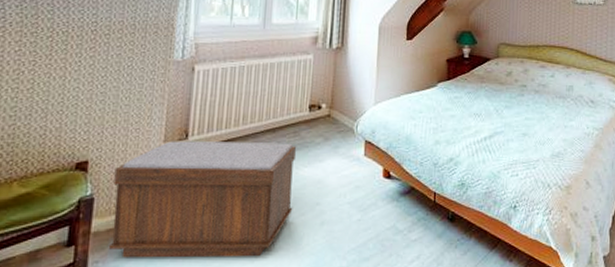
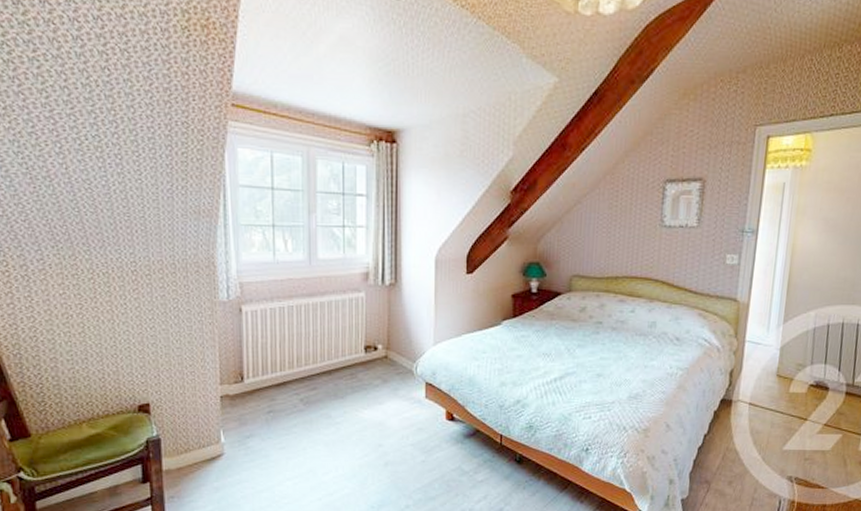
bench: present [108,141,296,258] -> none [176,383,356,495]

